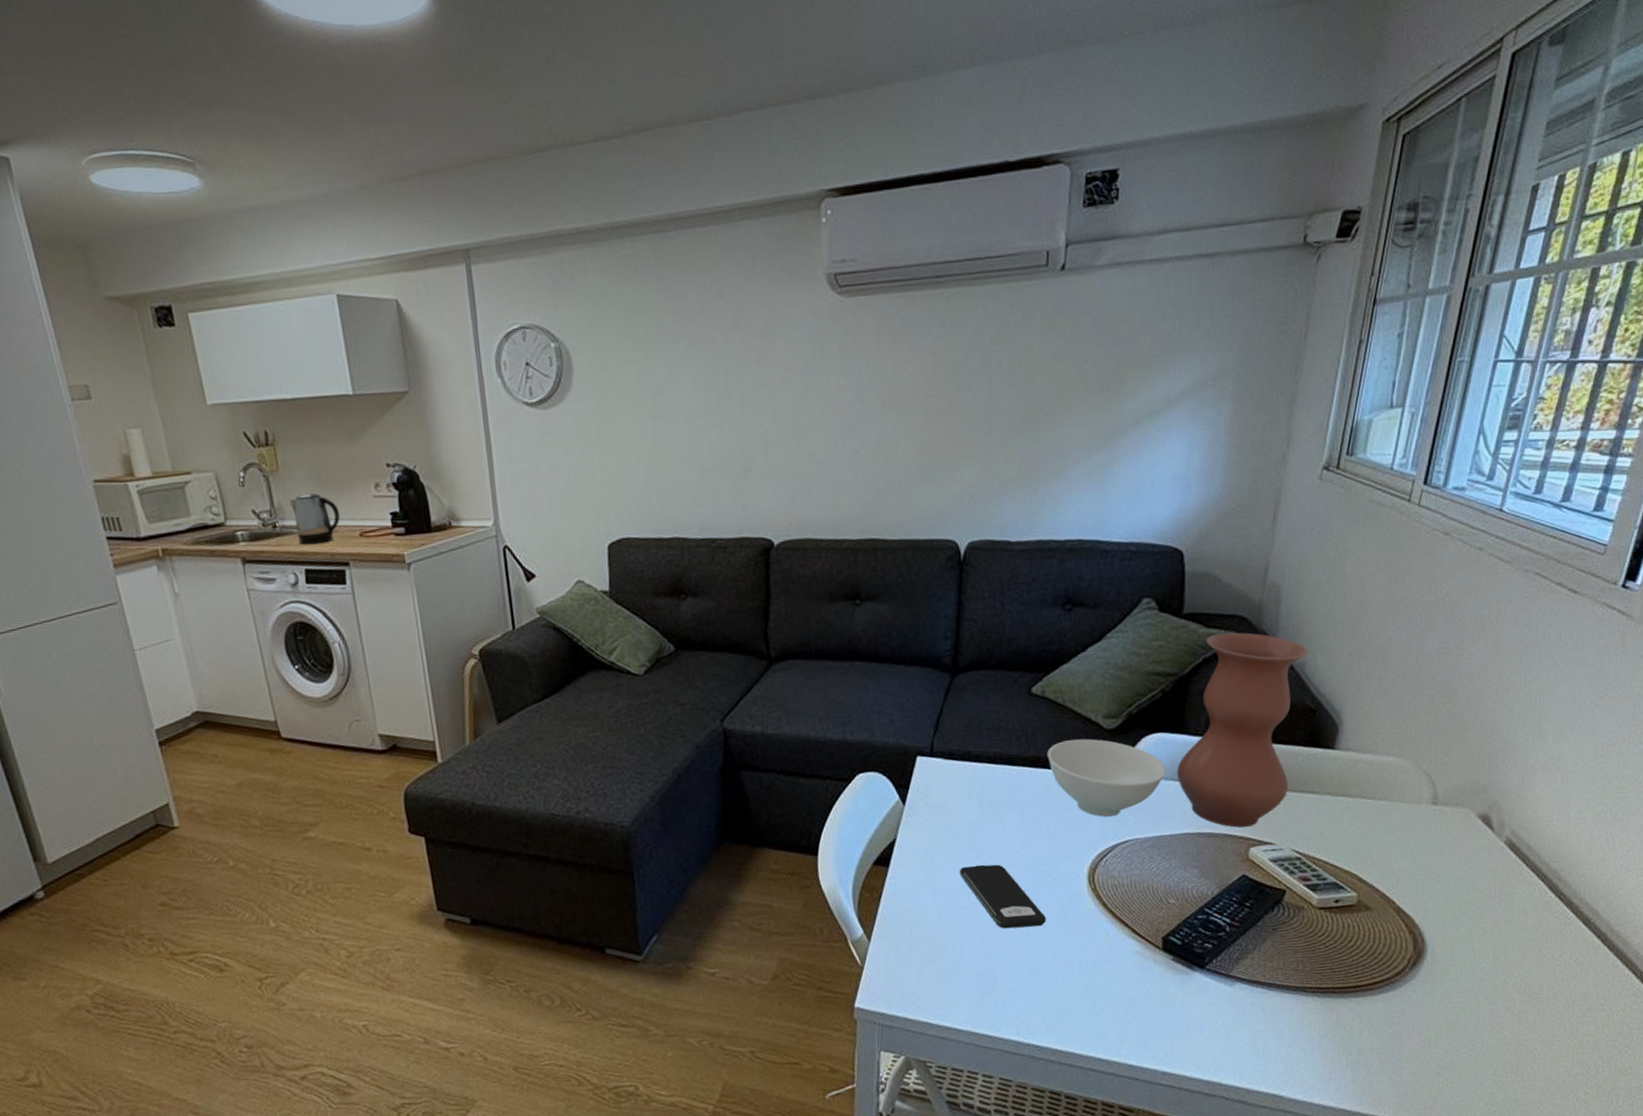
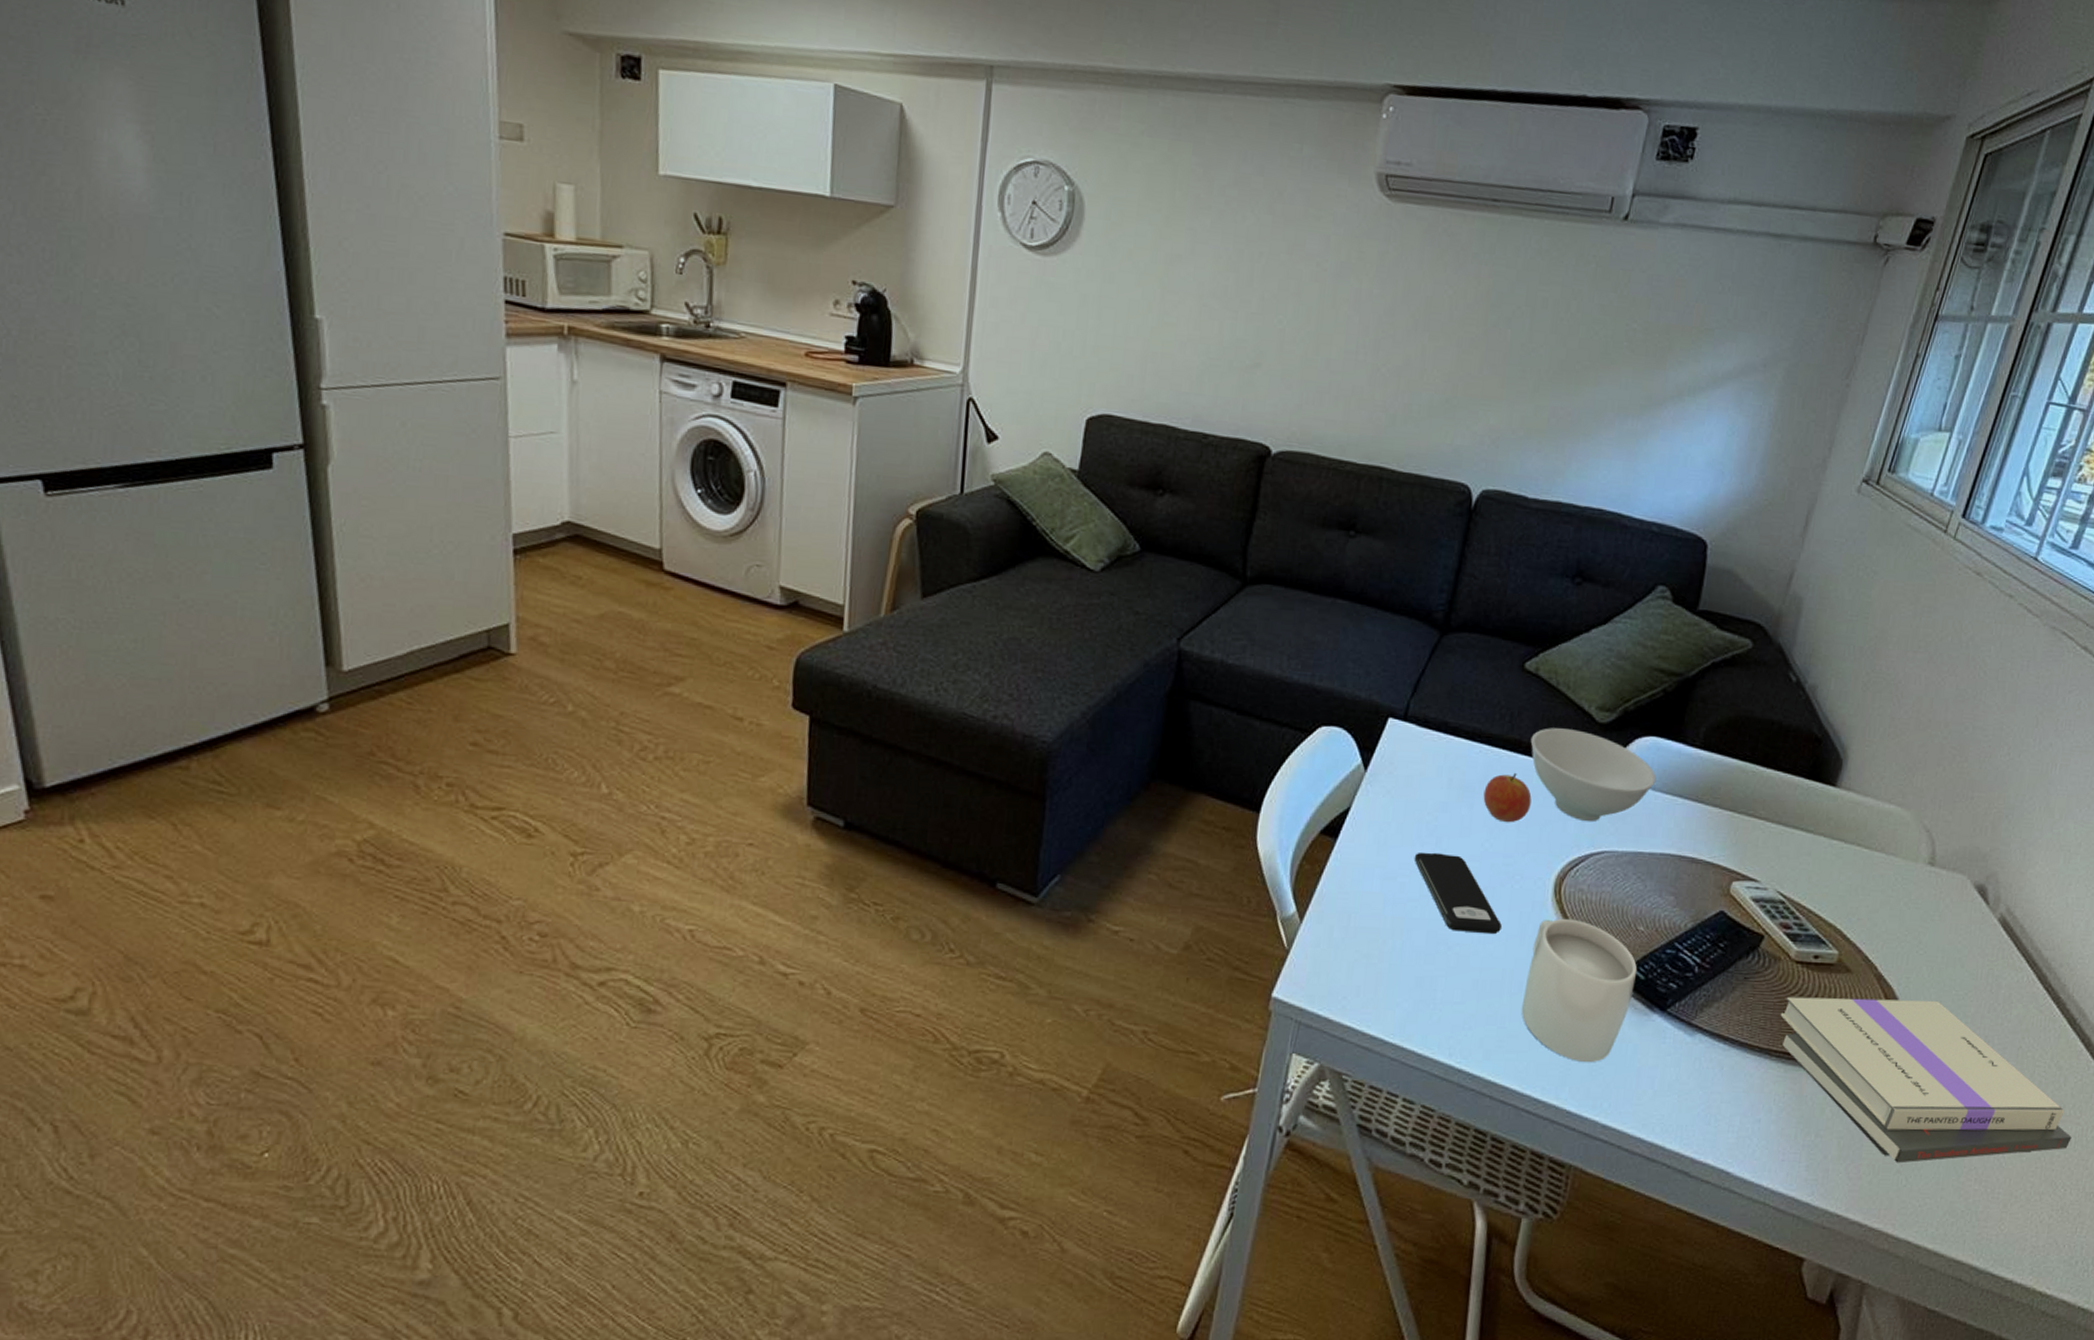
kettle: present [290,493,341,545] -> none [731,296,787,356]
fruit: none [1012,785,1056,830] -> present [1483,772,1532,823]
mug: none [1074,902,1174,1023] -> present [1521,918,1638,1063]
vase: present [1177,632,1310,828] -> none [1666,638,1824,858]
books: none [1310,922,1598,1068] -> present [1780,996,2072,1163]

